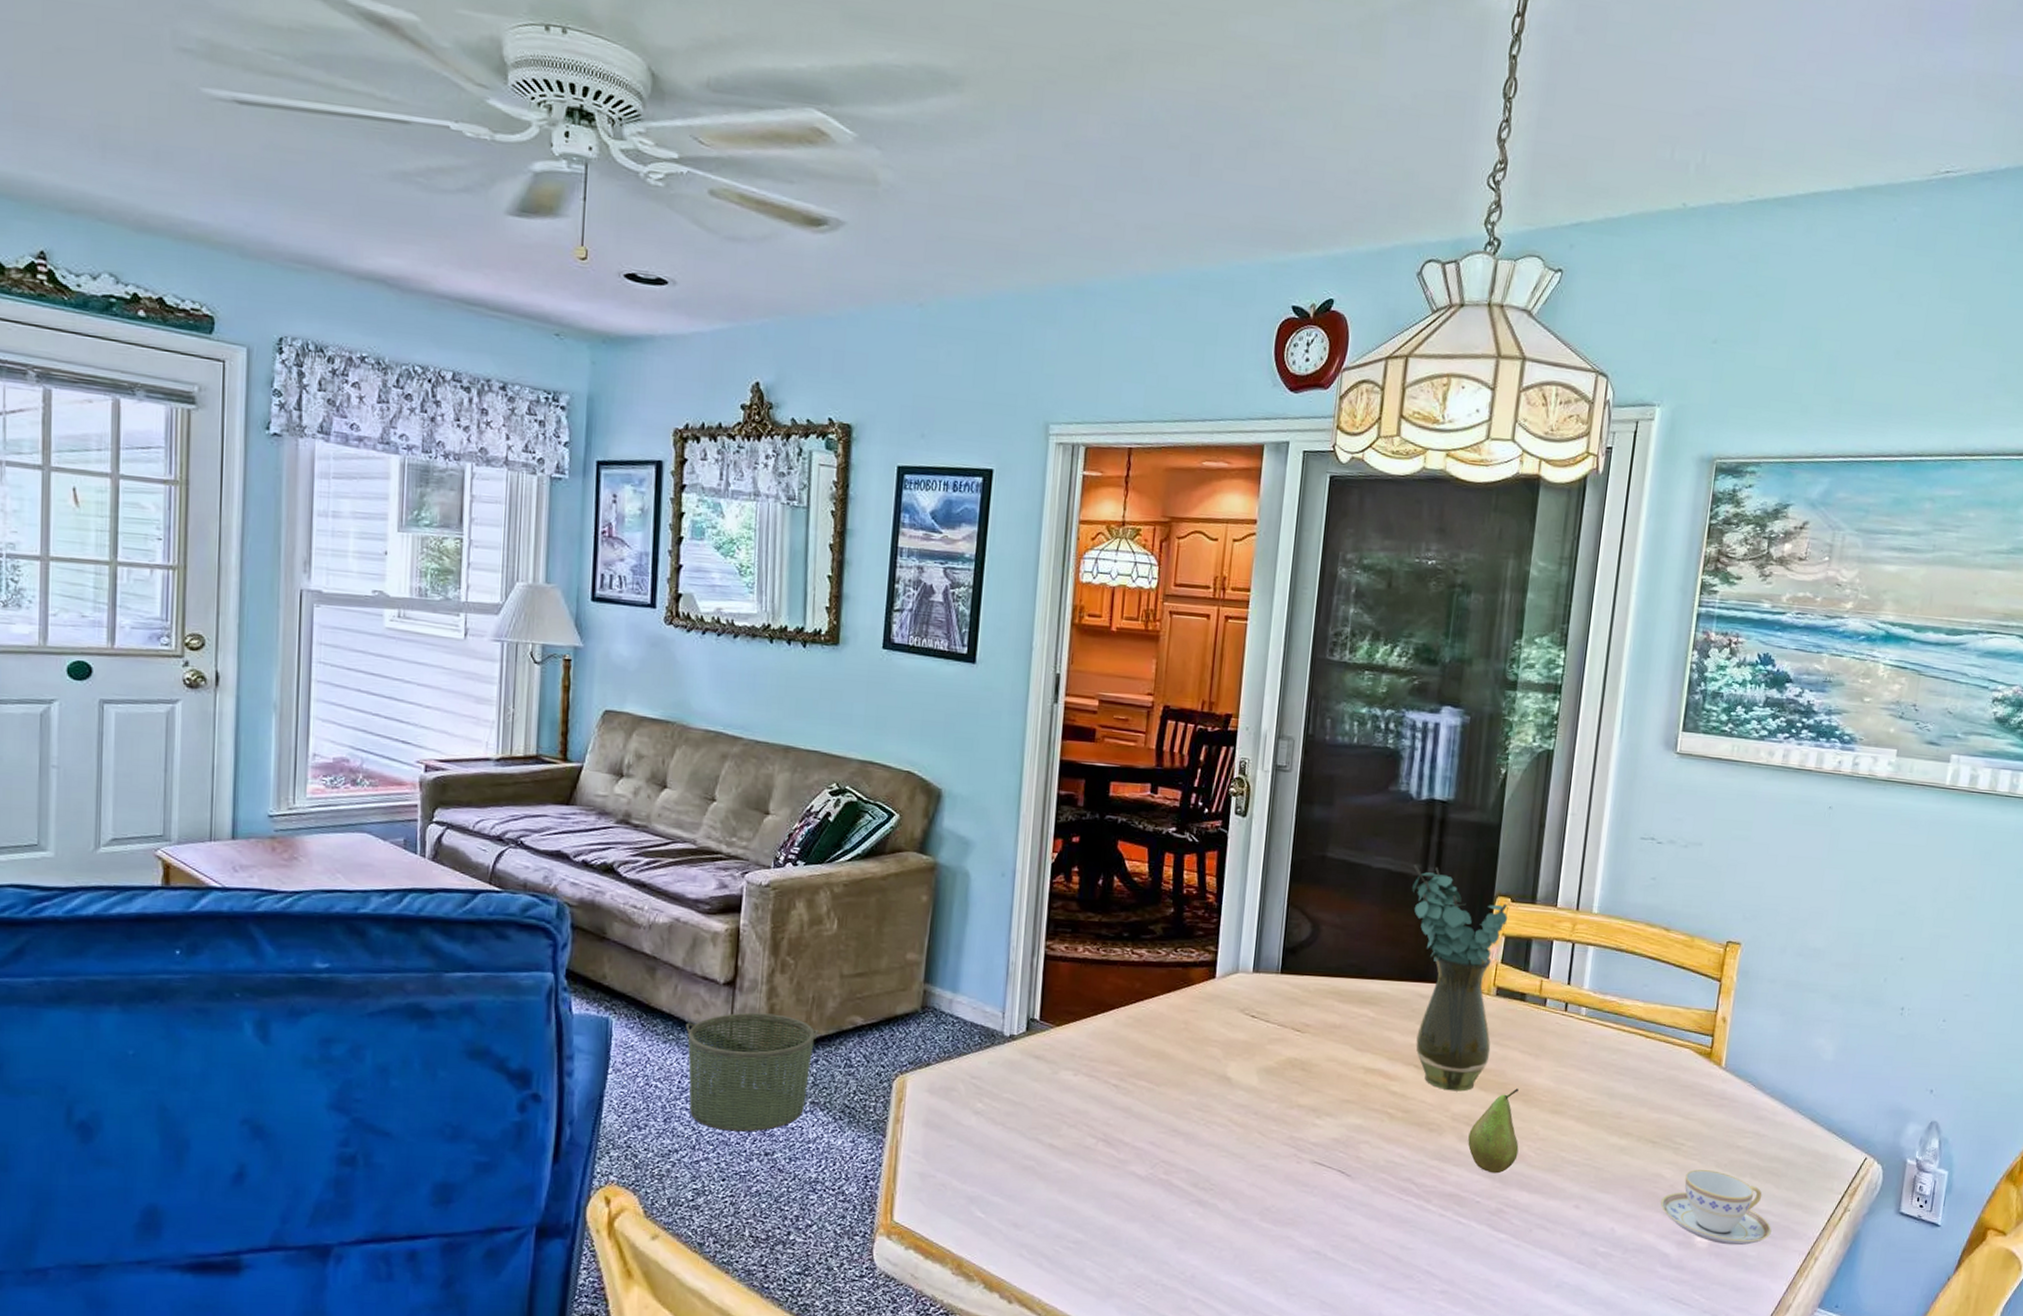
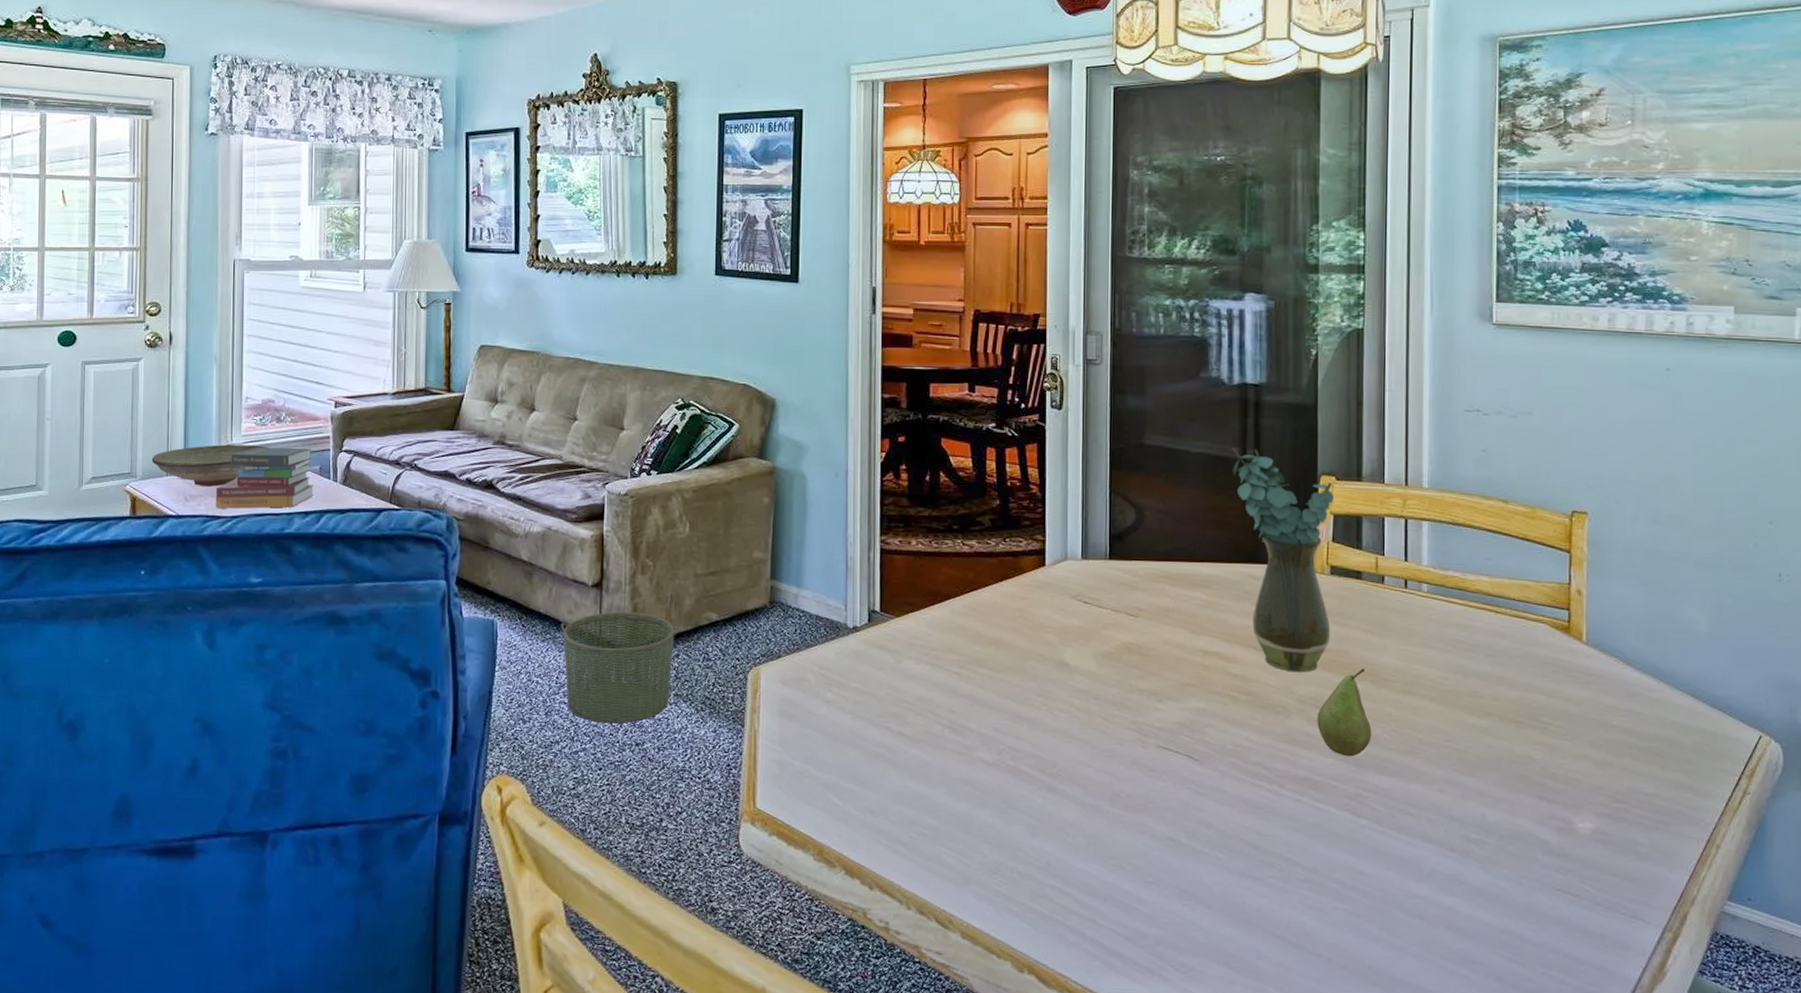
decorative bowl: none [190,807,341,856] -> present [151,444,269,487]
books: none [272,813,396,885] -> present [215,447,314,509]
teacup: present [1660,1170,1772,1246] -> none [1532,751,1662,832]

